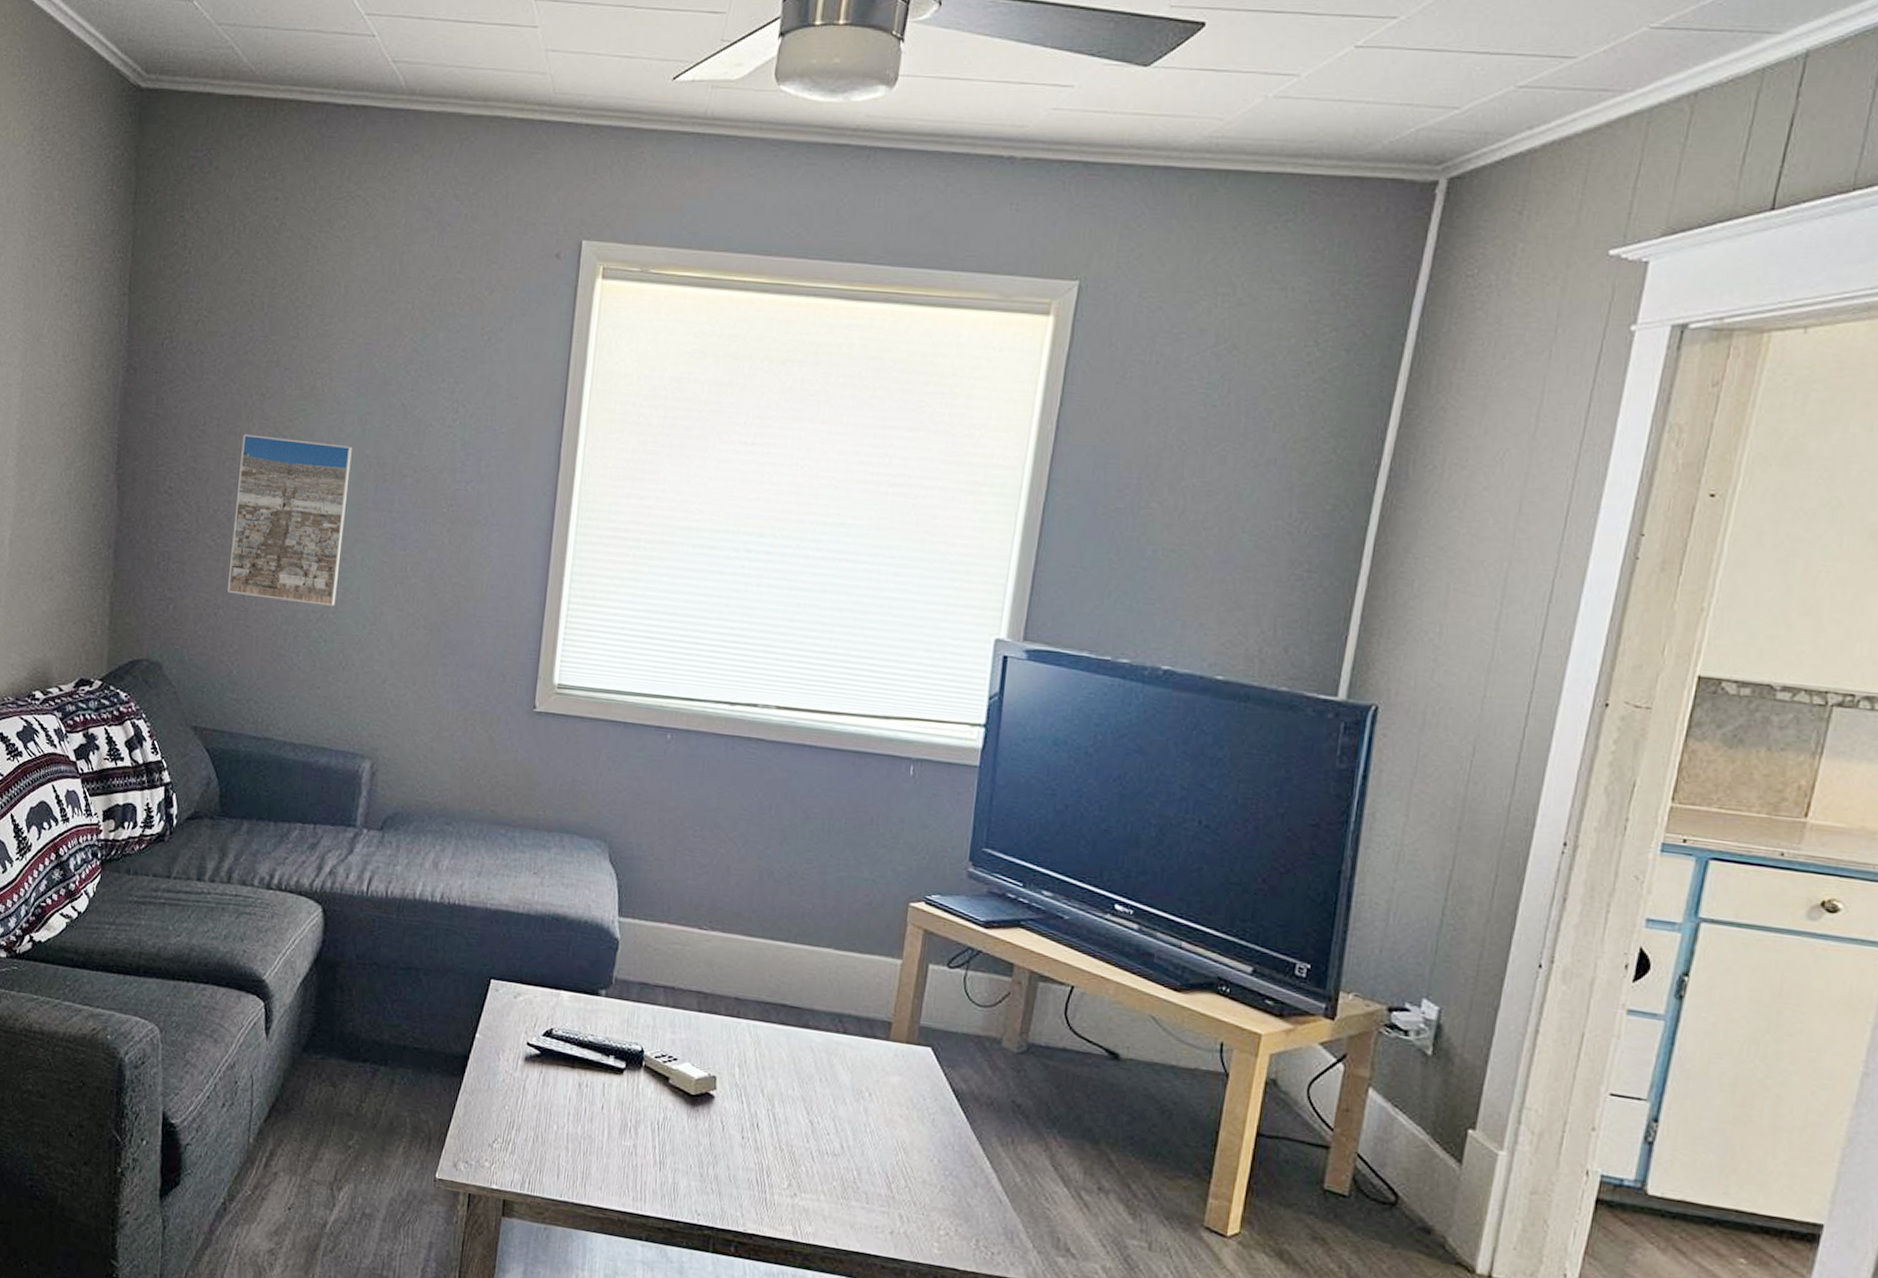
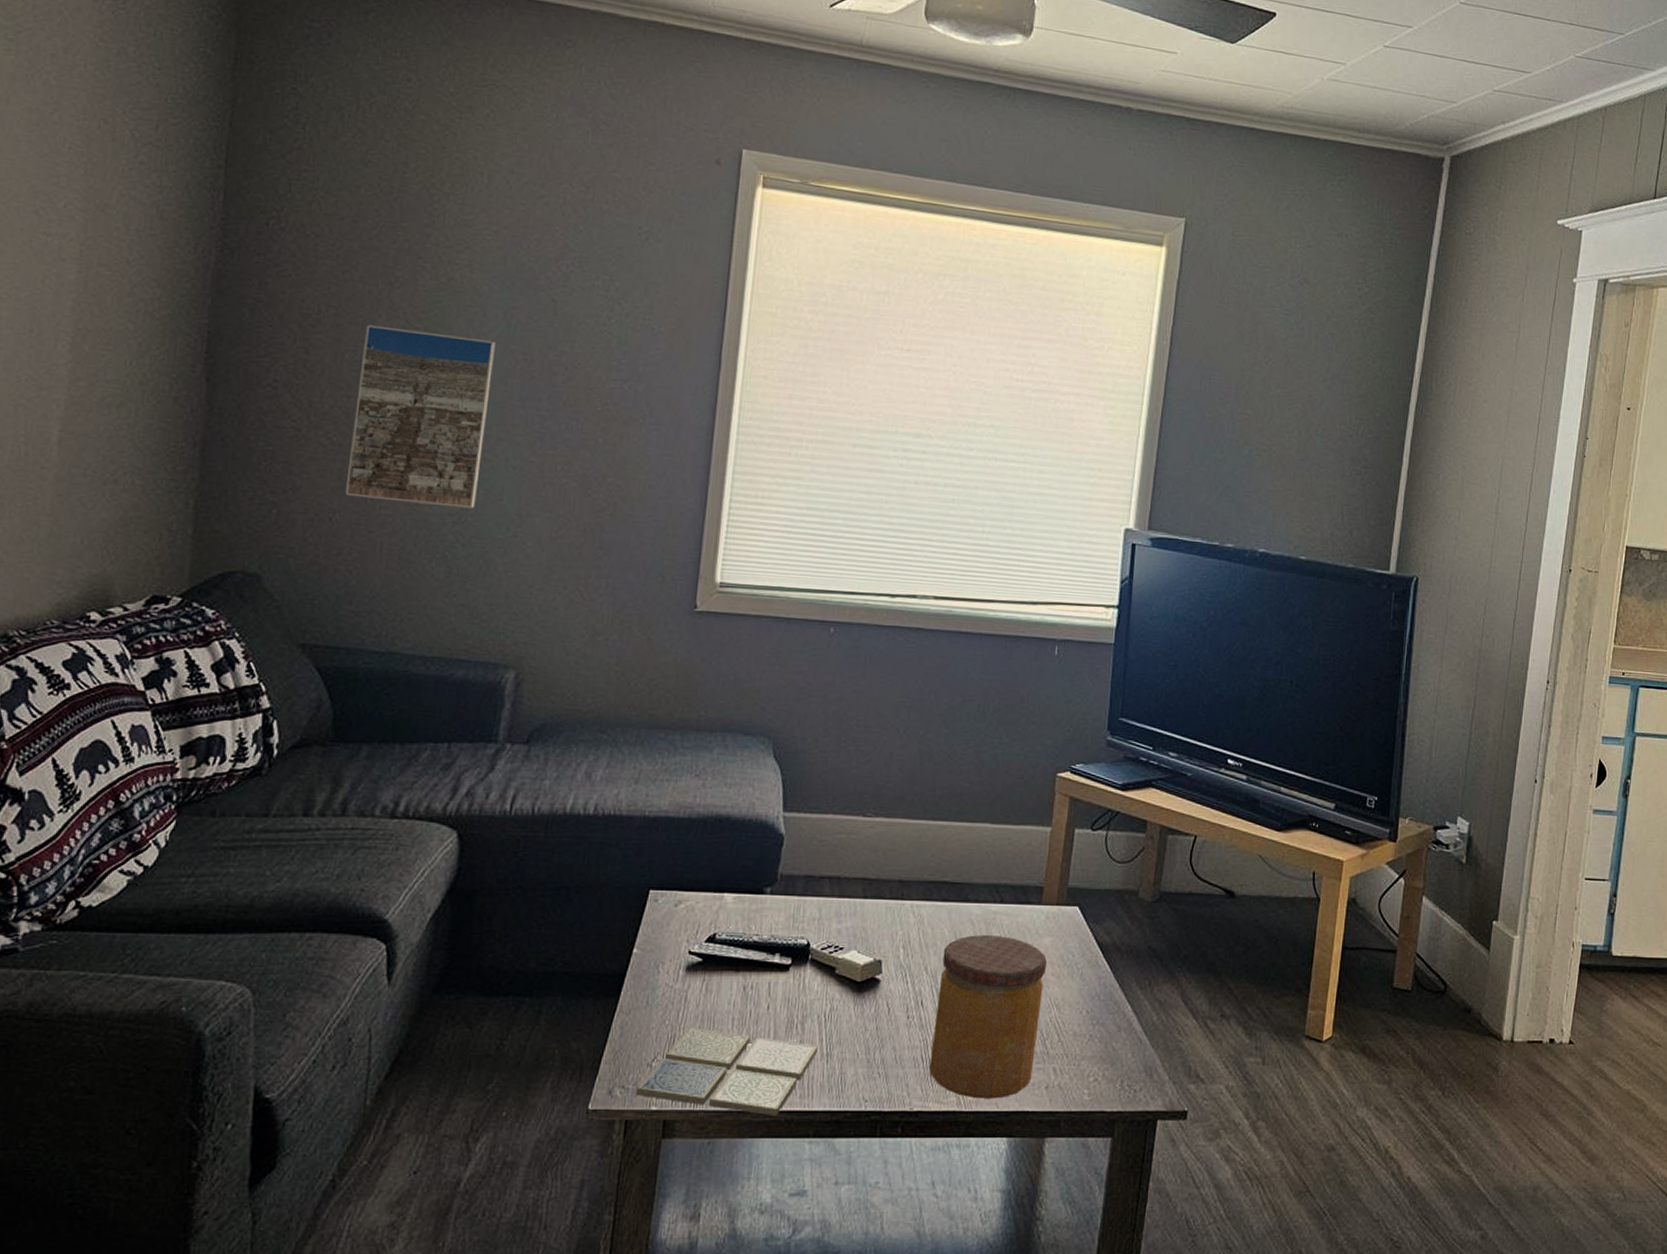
drink coaster: none [478,1115,651,1215] -> present [635,1027,818,1117]
jar: none [764,1063,894,1236] -> present [929,934,1047,1099]

